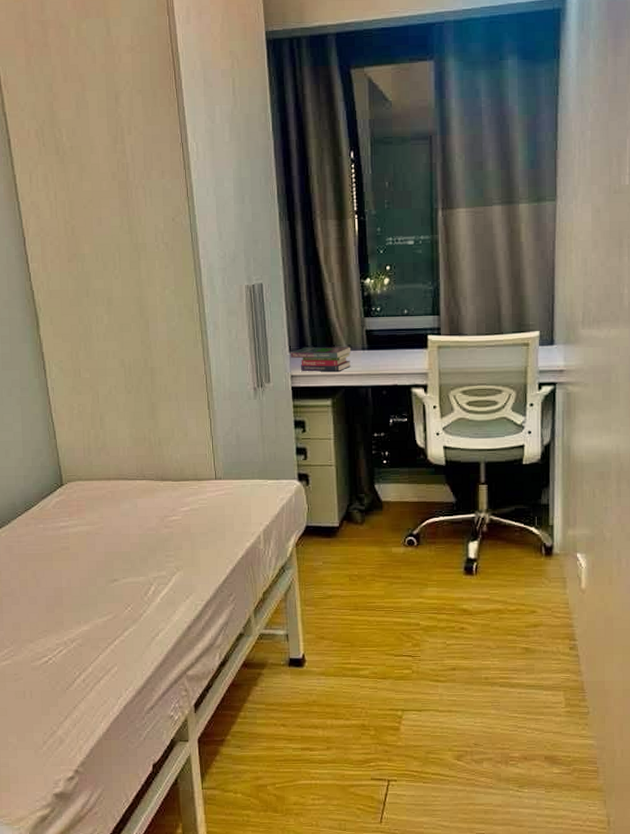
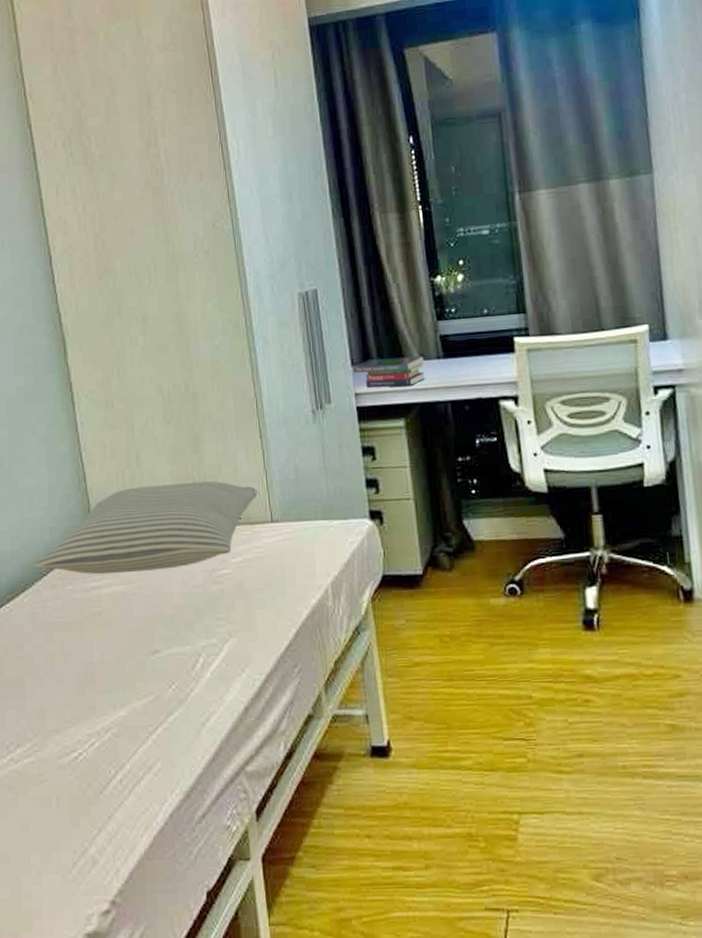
pillow: none [12,443,205,517] -> present [36,481,258,575]

